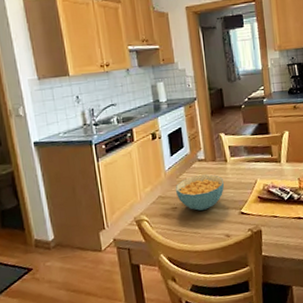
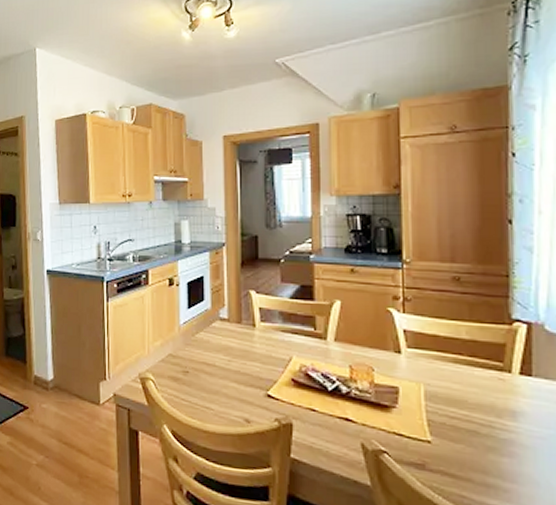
cereal bowl: present [175,174,225,211] -> none [188,337,250,382]

